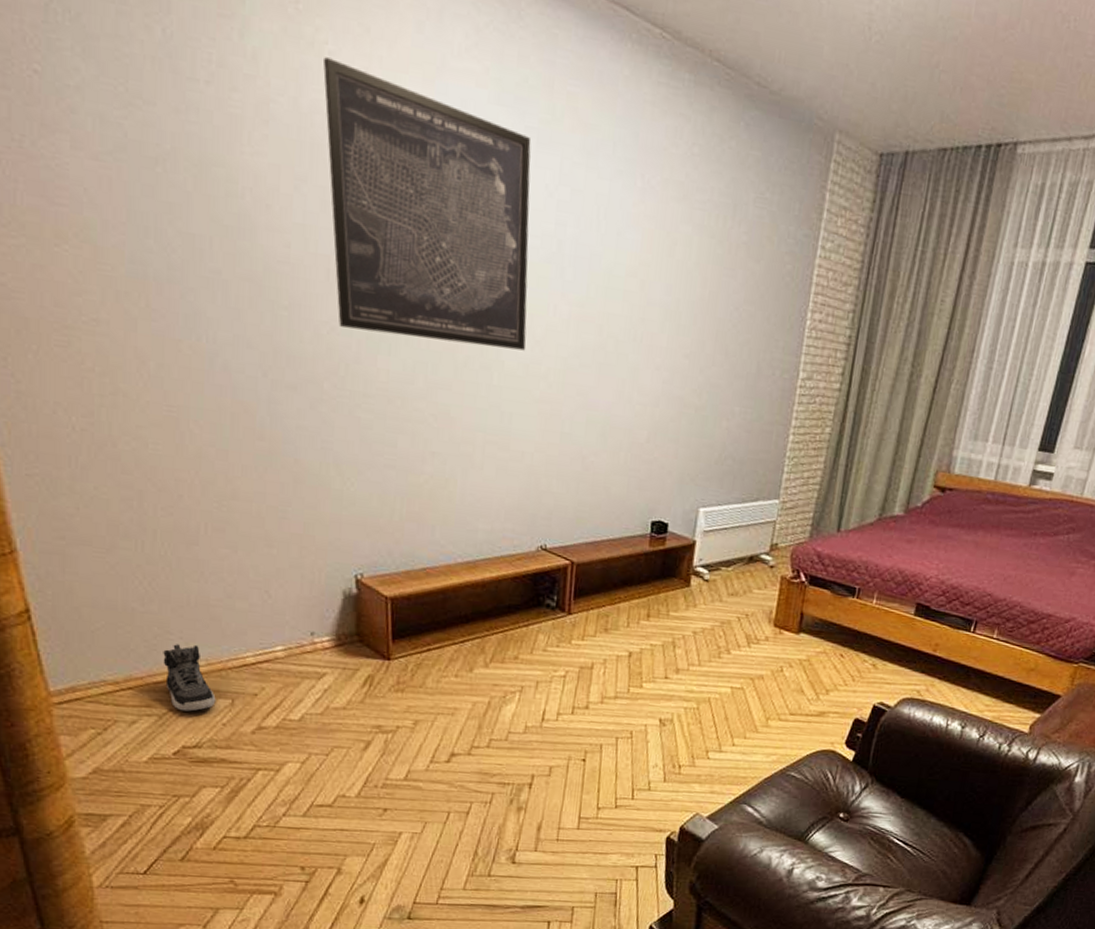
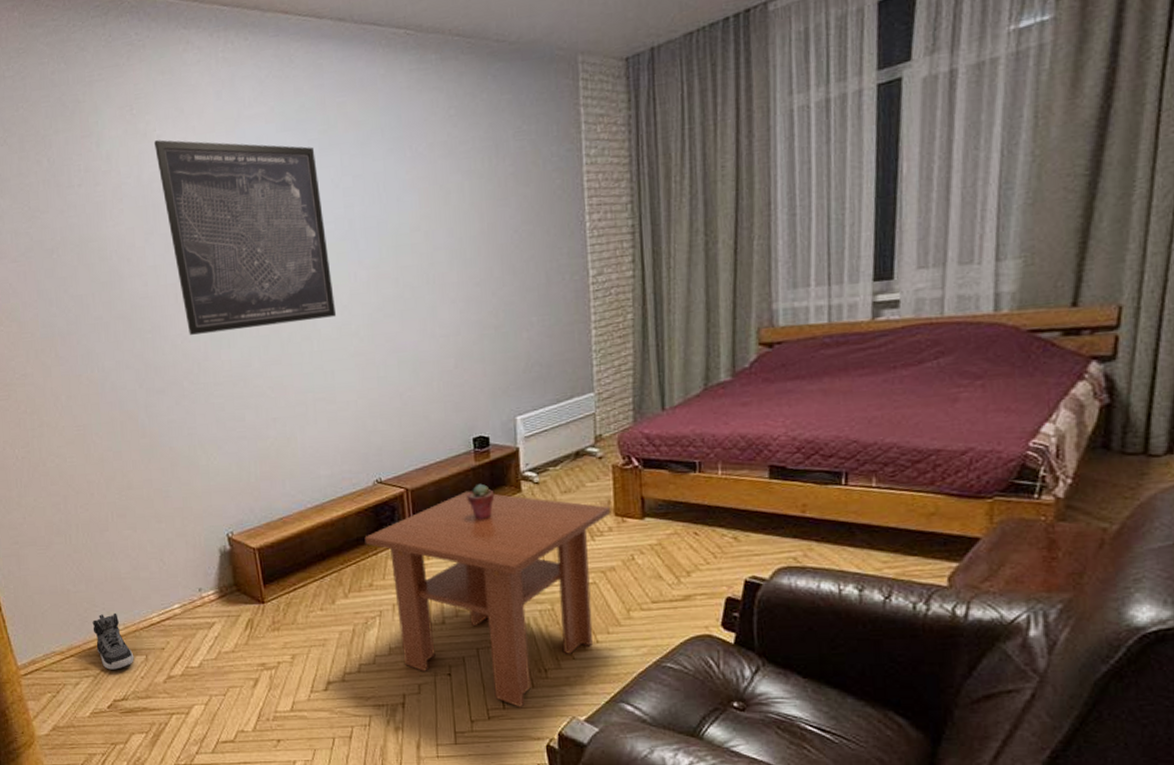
coffee table: none [516,576,772,799] -> present [364,491,611,707]
potted succulent: none [634,570,663,609] -> present [467,483,495,520]

